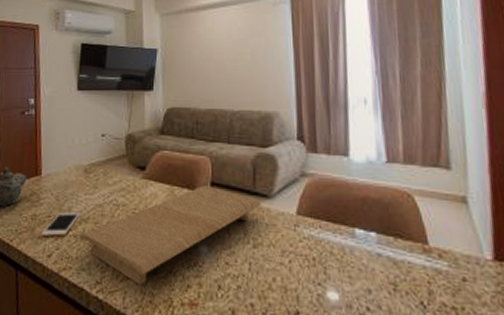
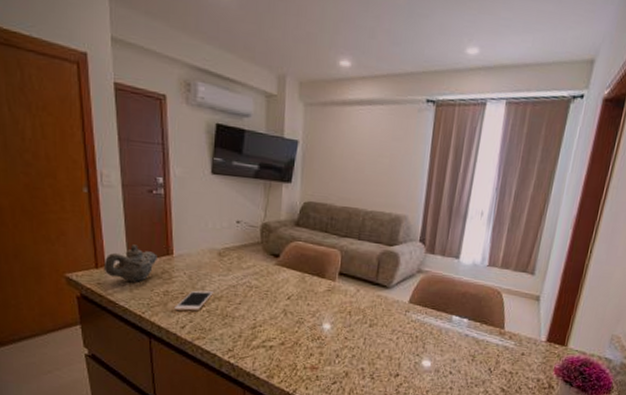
cutting board: present [79,186,262,285] -> none [212,275,382,353]

